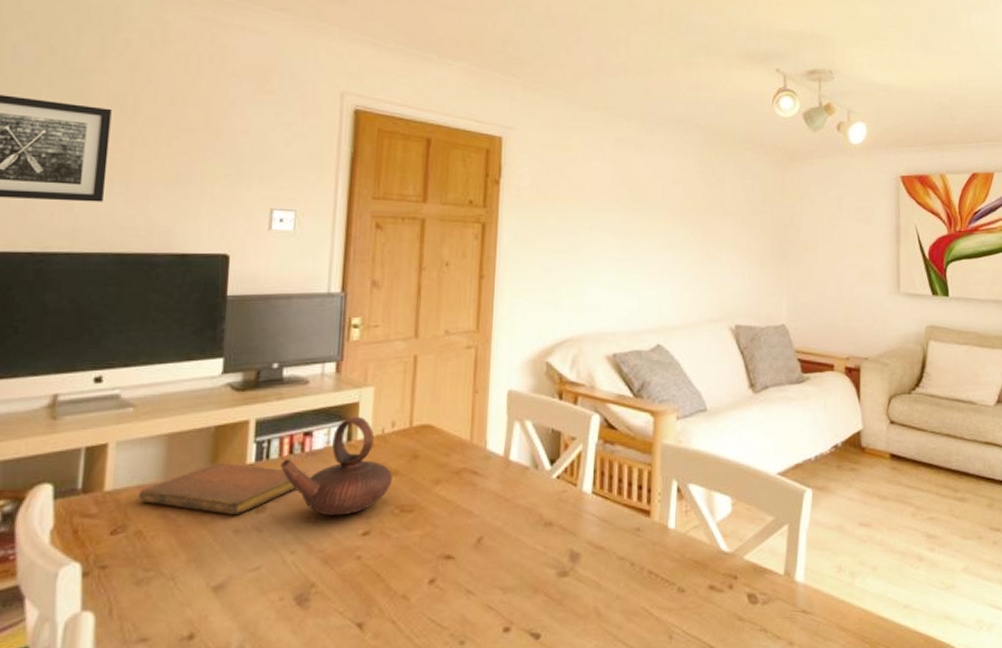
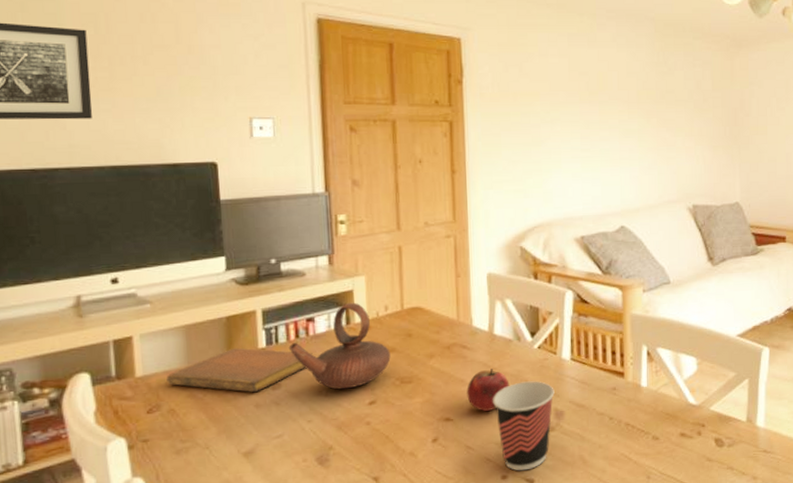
fruit: none [473,500,522,549] -> present [467,369,510,411]
cup: none [501,516,571,623] -> present [493,381,555,471]

